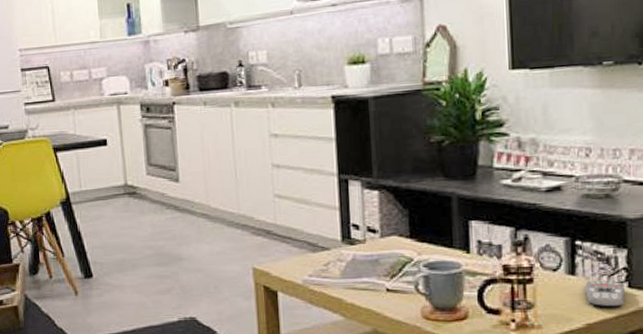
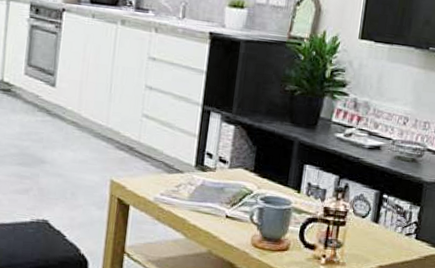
remote control: present [585,280,625,308] -> none [383,229,413,255]

